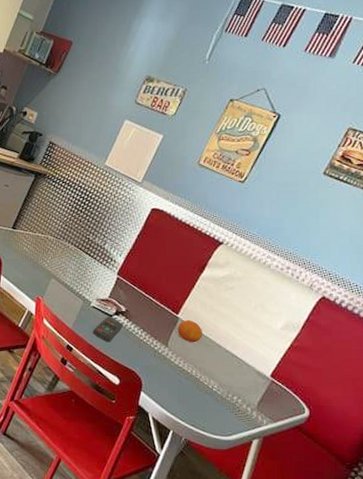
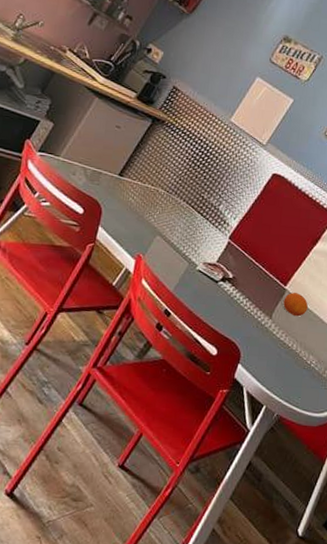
remote control: present [93,317,123,342] -> none [195,282,229,310]

